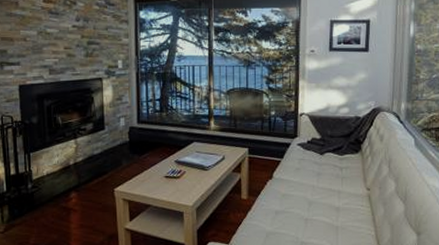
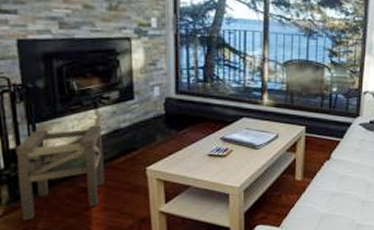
stool: none [15,153,81,237] -> present [15,125,105,221]

